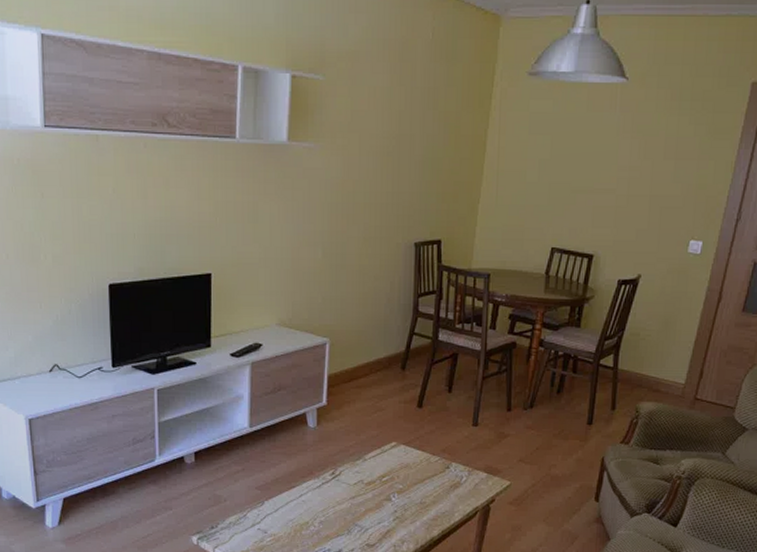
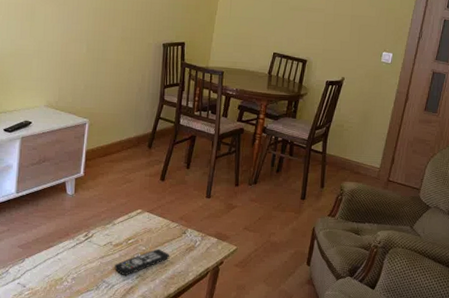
remote control: none [367,486,431,517] -> present [114,248,169,275]

